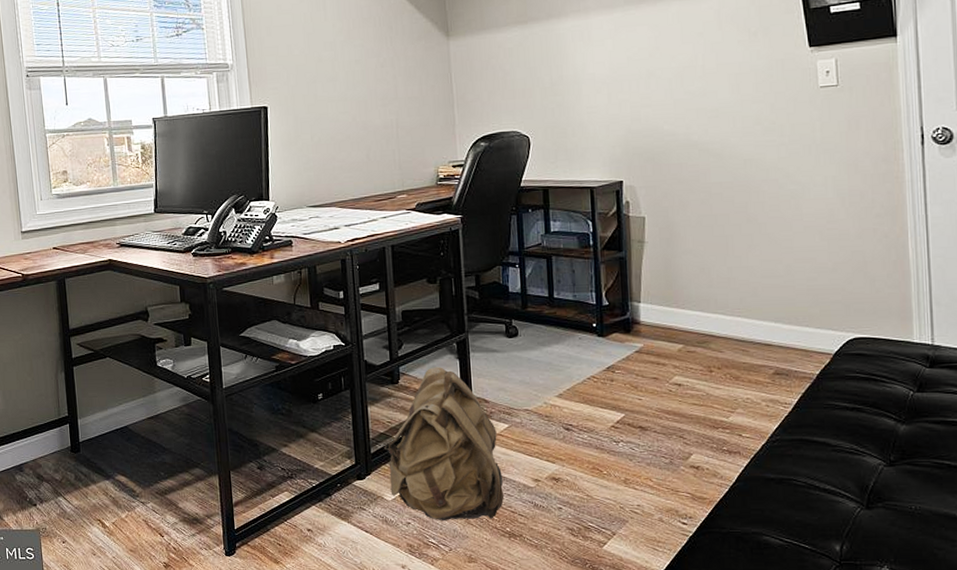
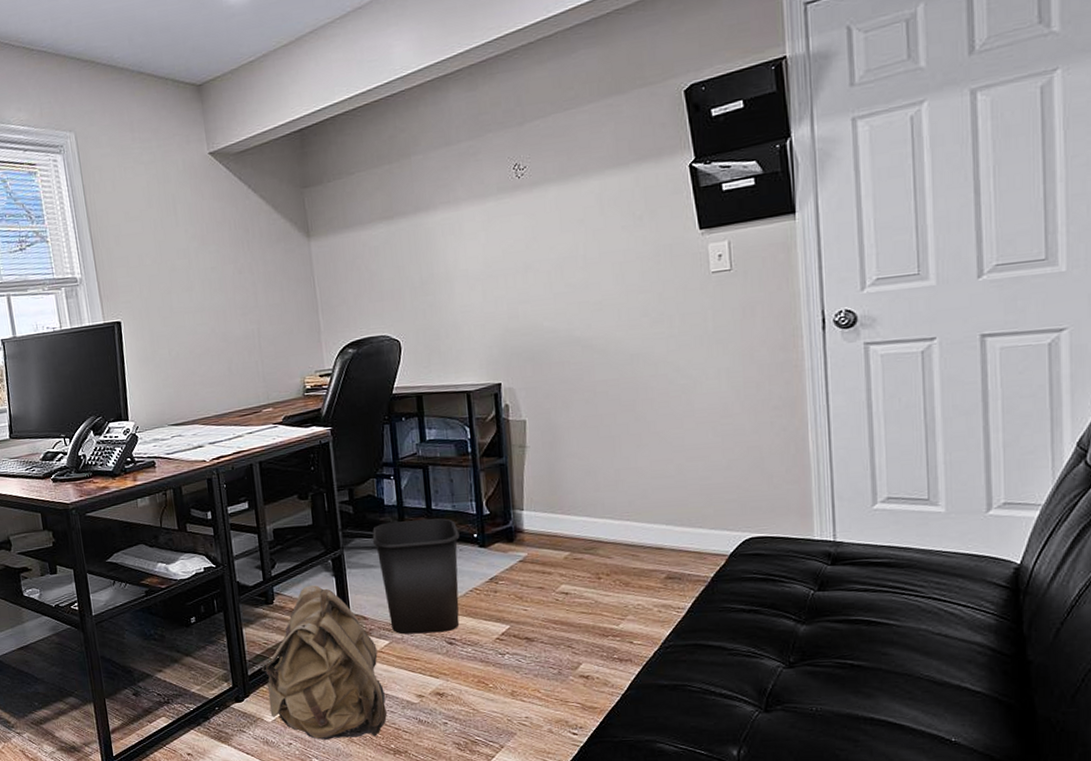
waste bin: none [496,307,580,419] -> present [372,518,460,635]

